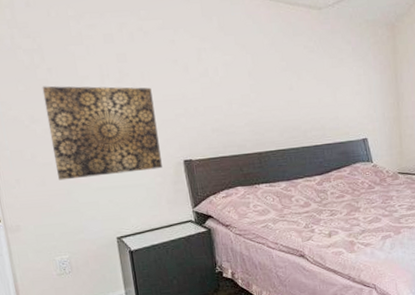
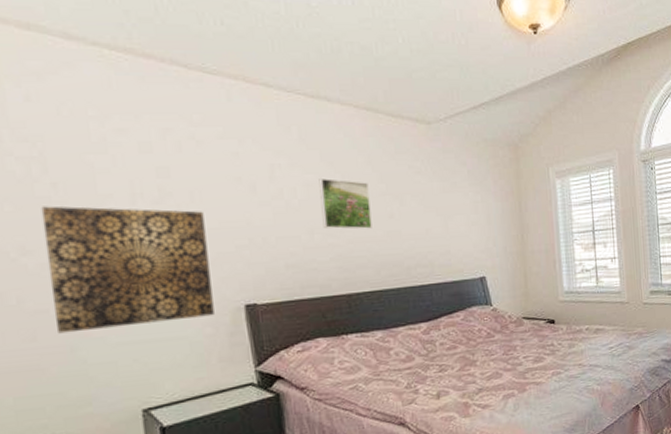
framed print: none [234,59,276,100] -> present [319,178,372,229]

